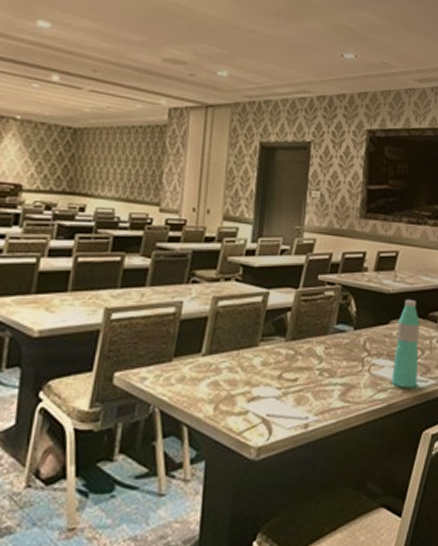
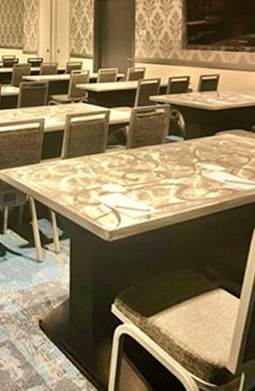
water bottle: present [392,299,420,389] -> none [221,114,247,190]

